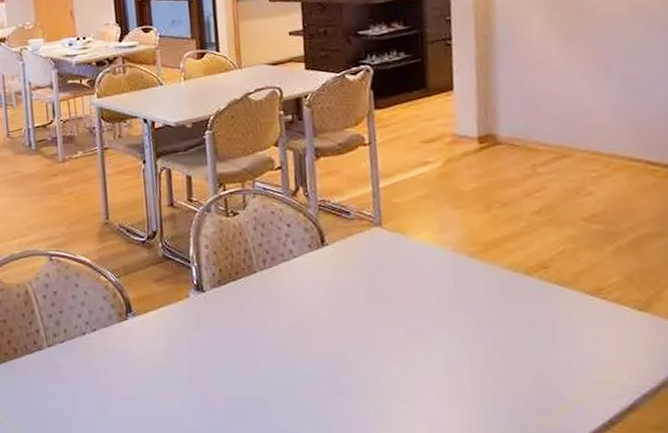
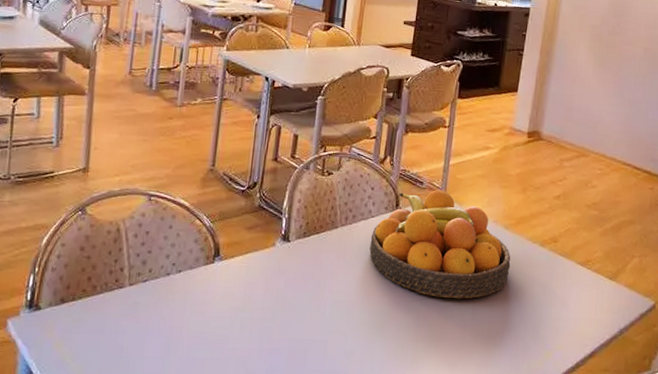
fruit bowl: none [297,218,488,345] -> present [369,189,511,299]

